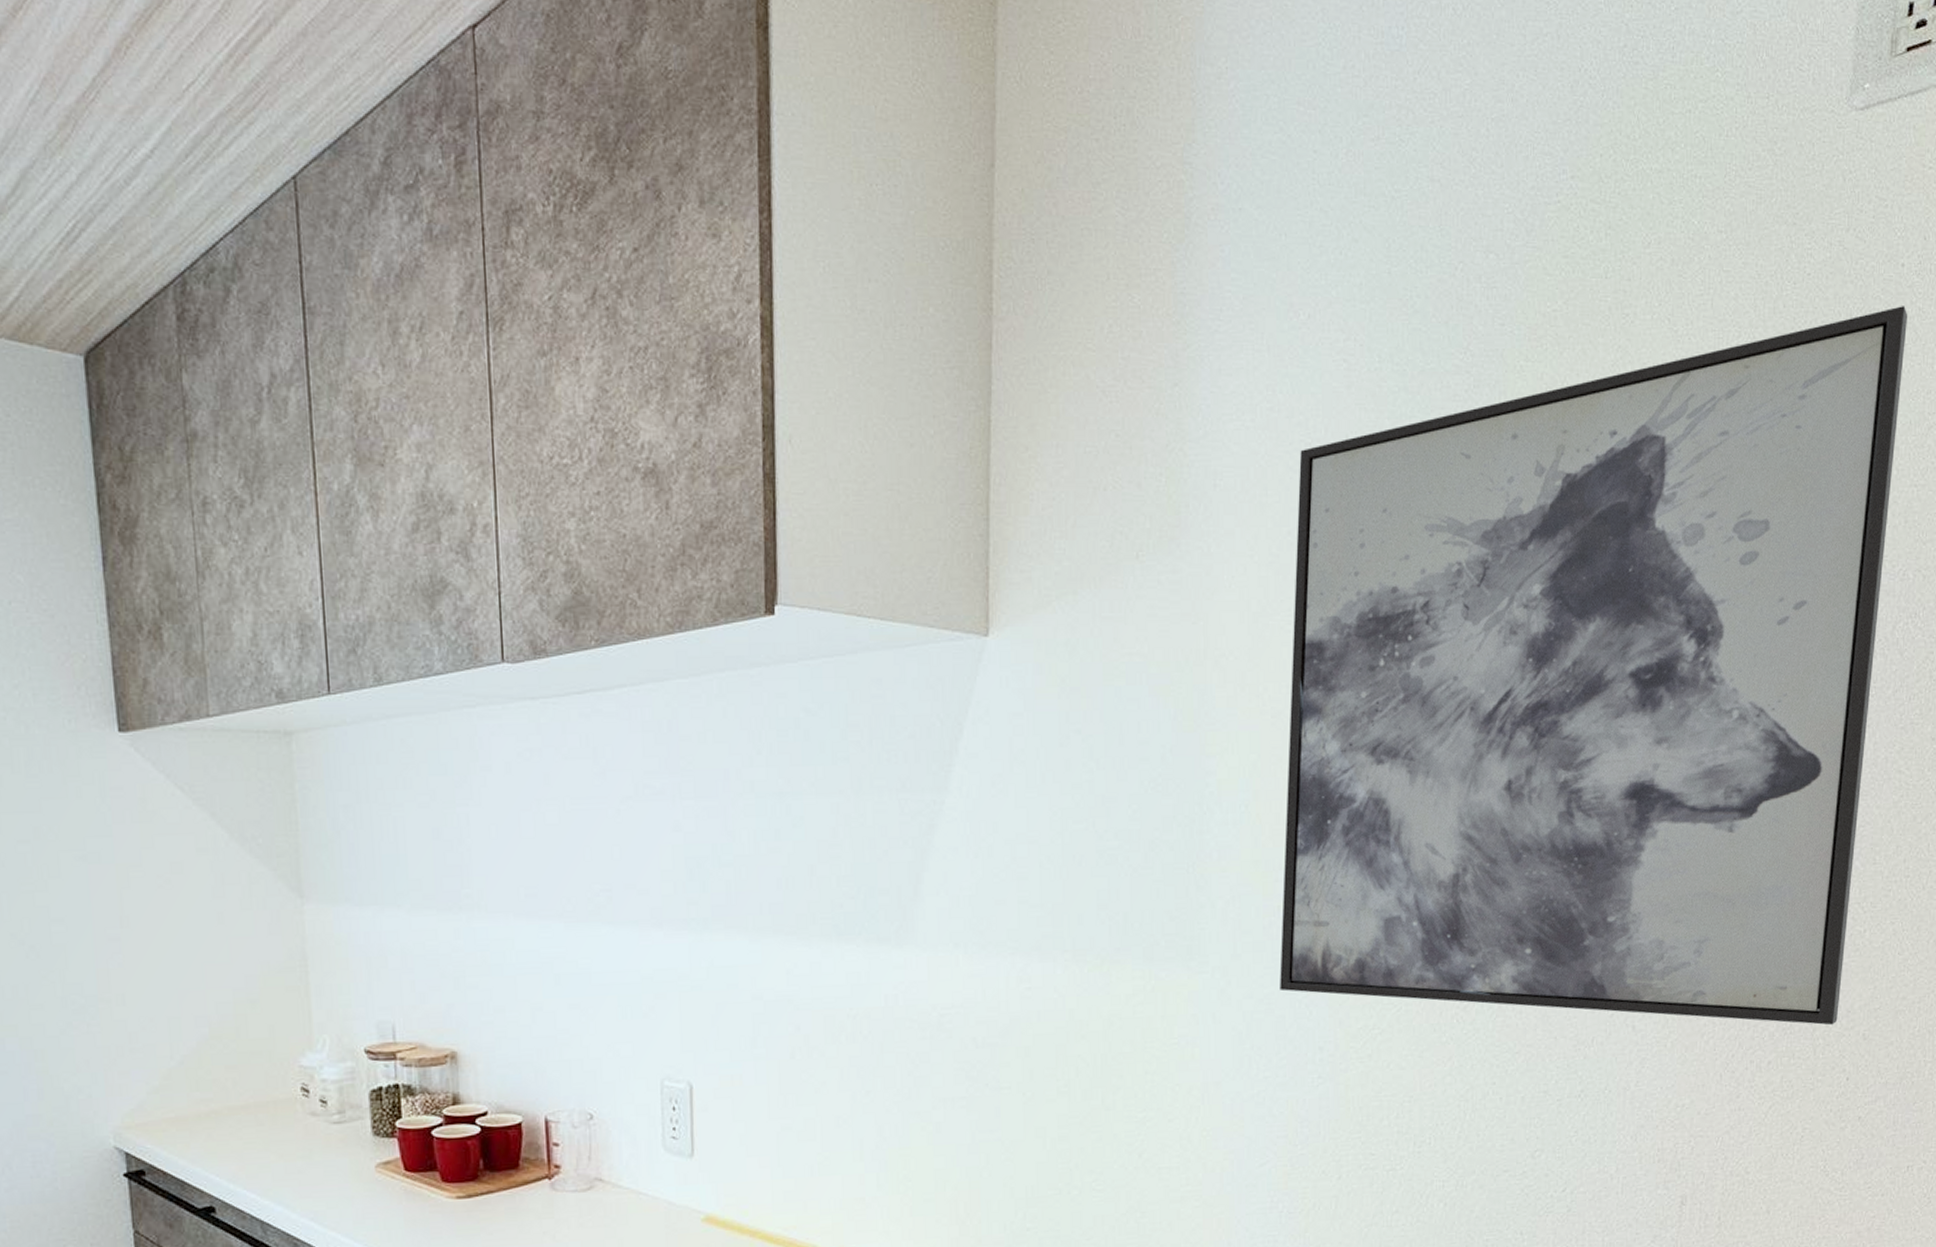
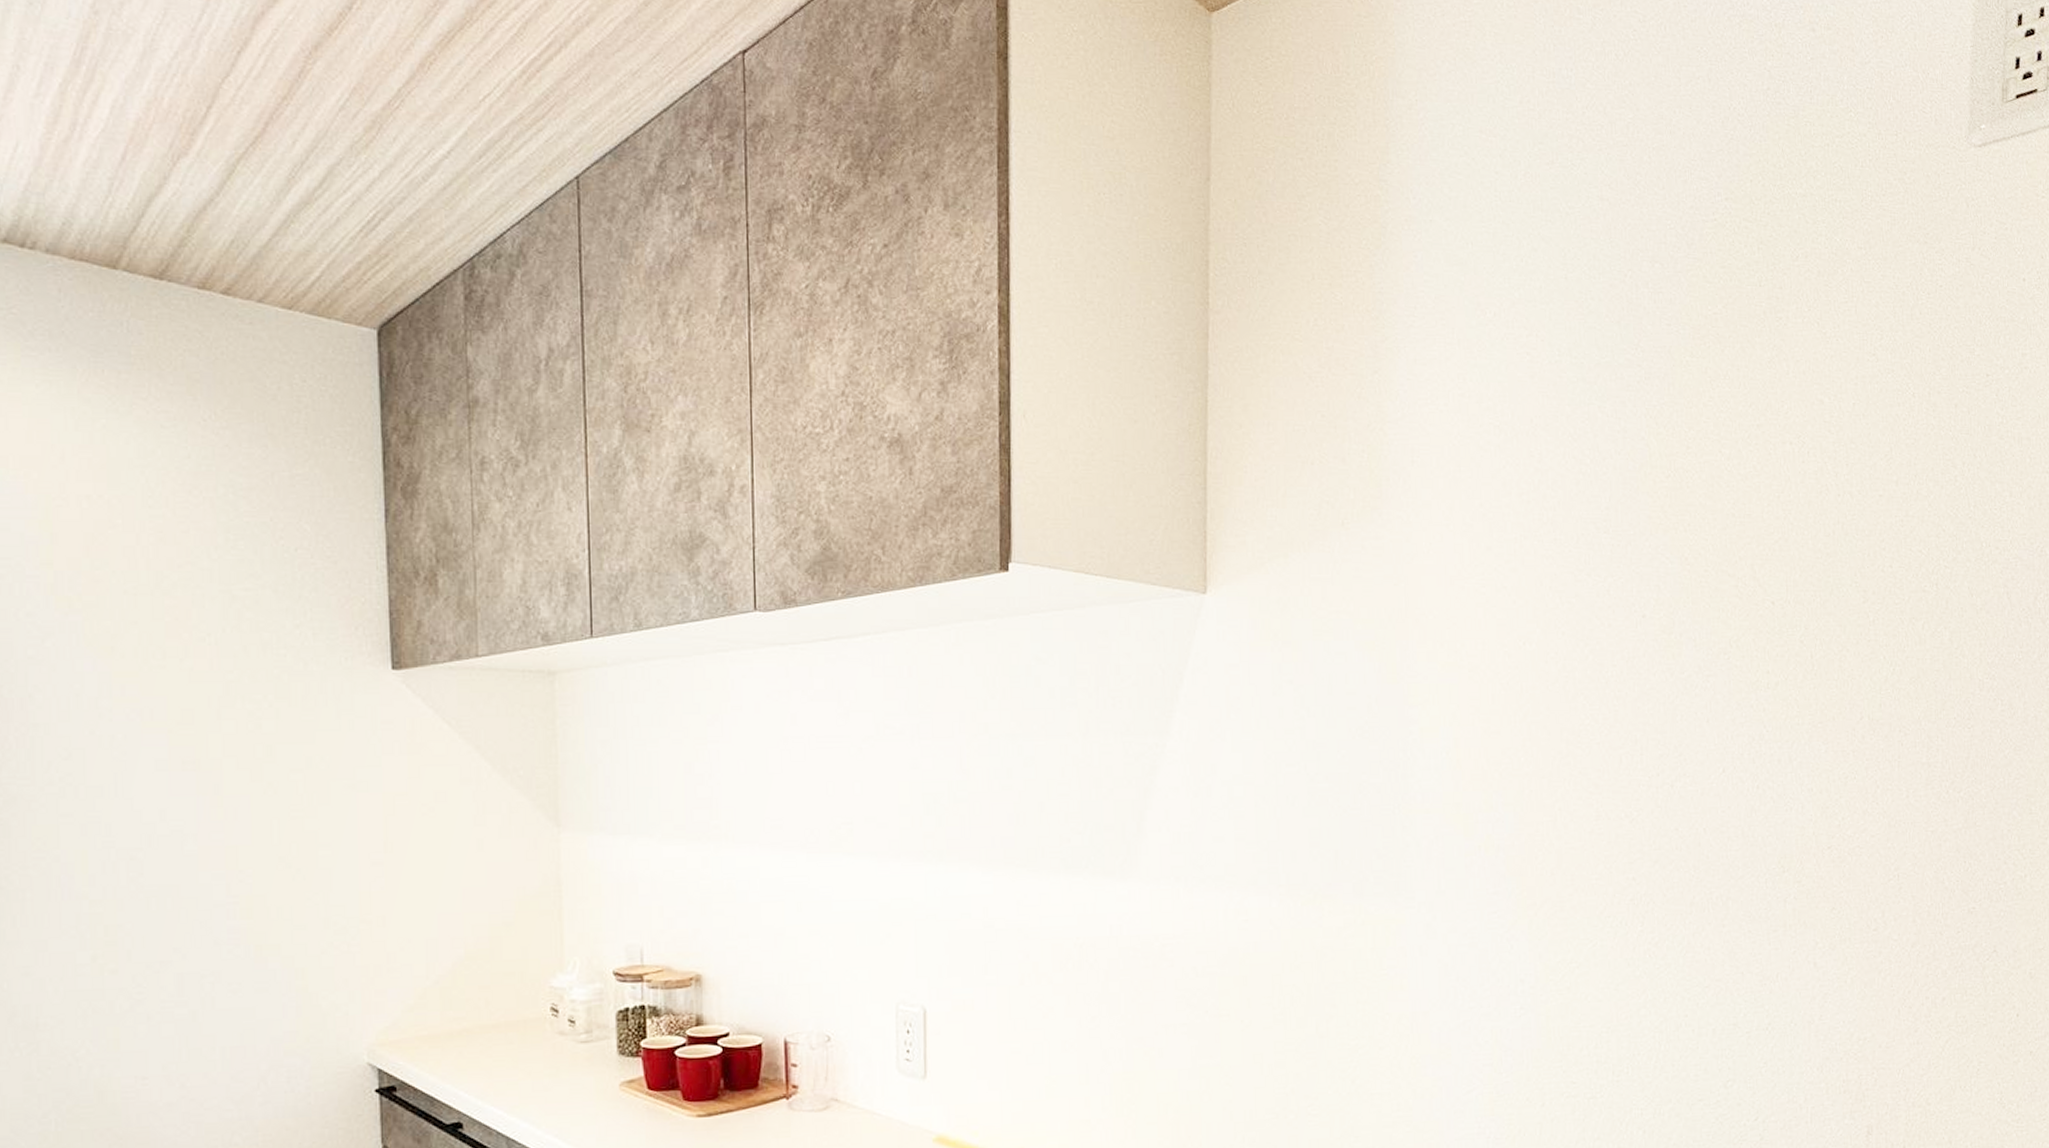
wall art: present [1280,306,1908,1026] -> none [1482,315,2032,964]

